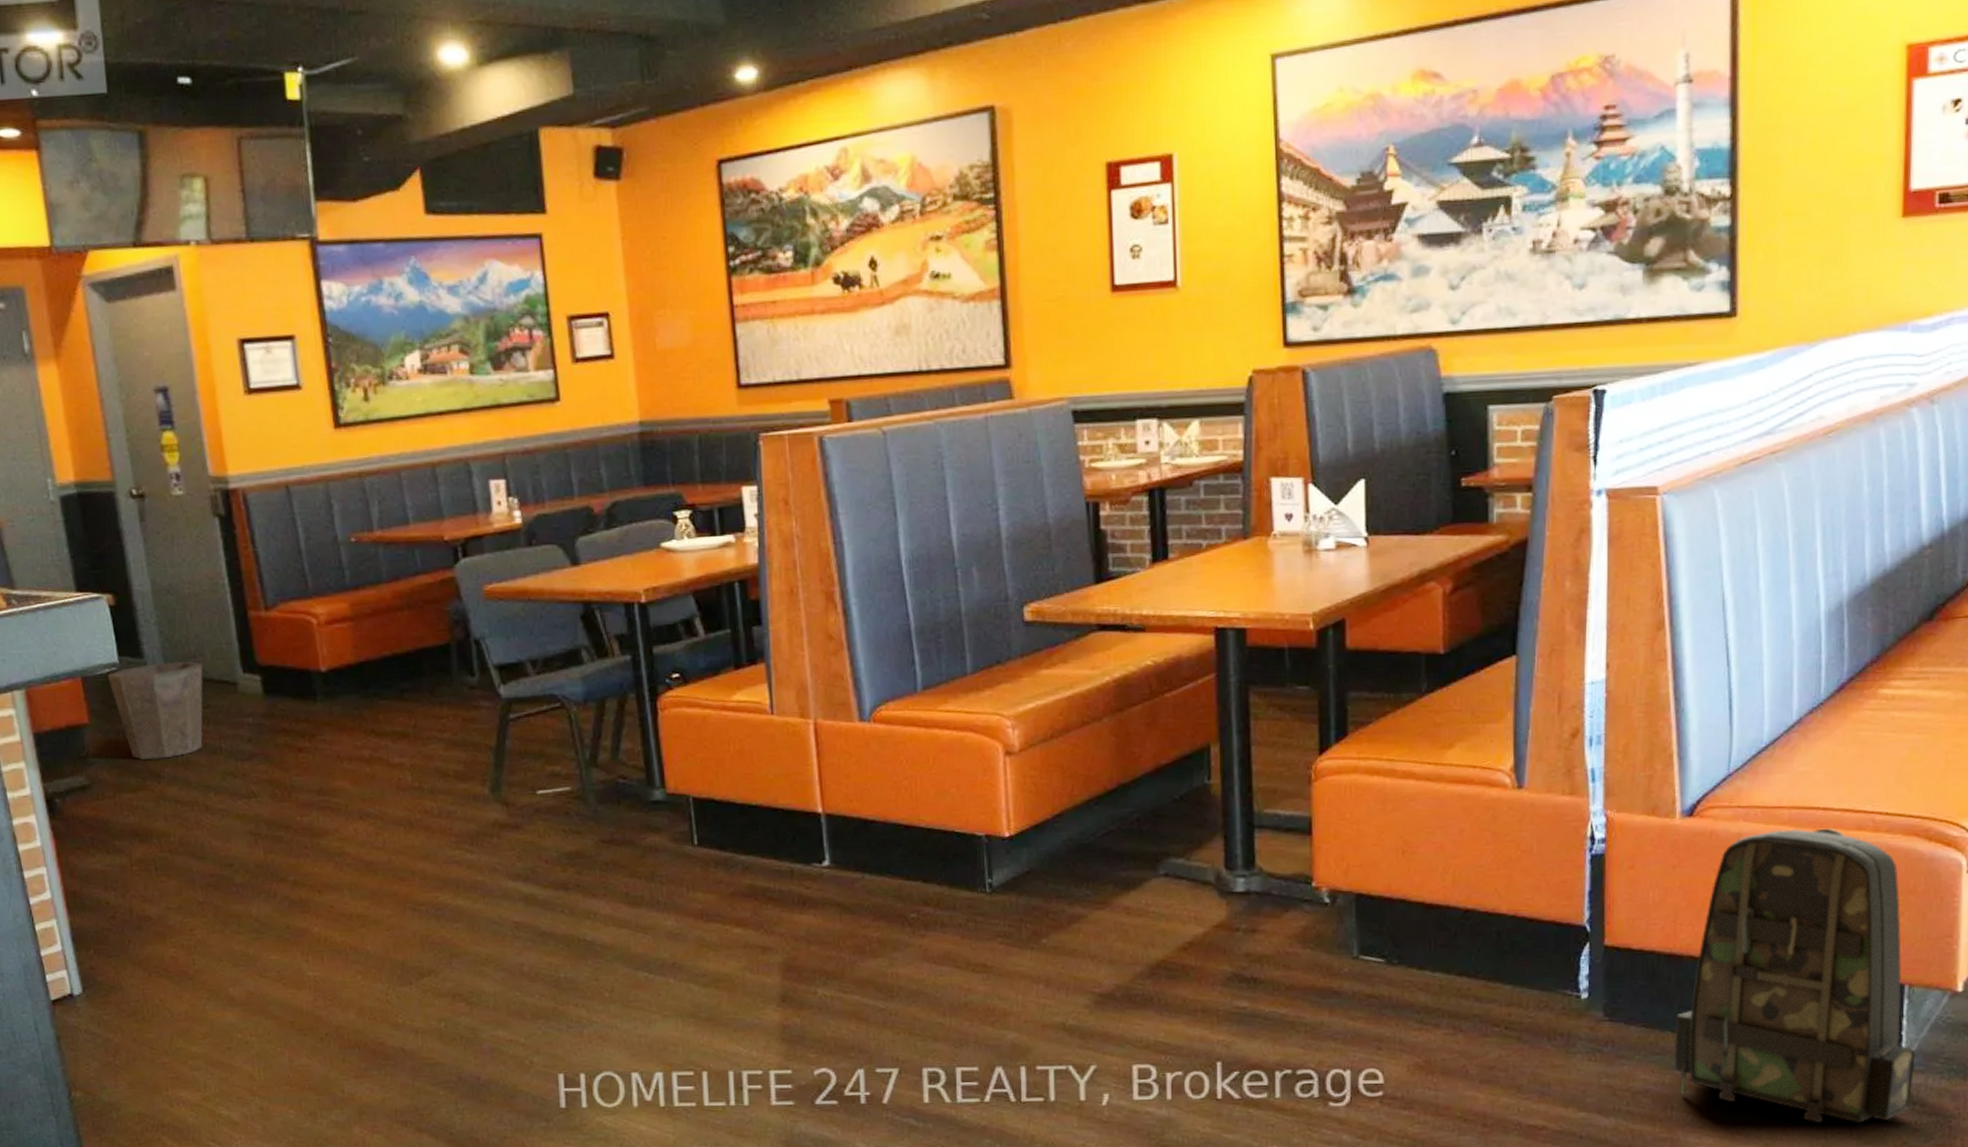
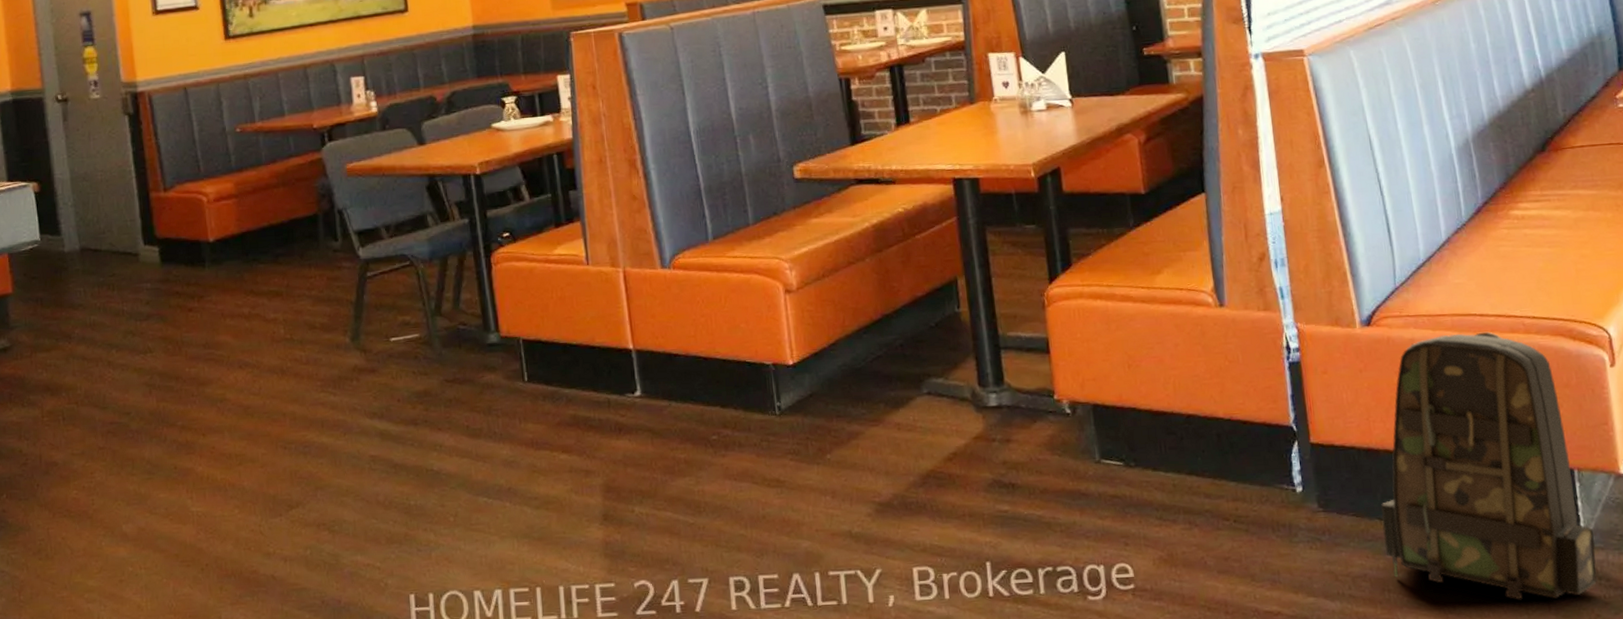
waste bin: present [107,661,203,759] -> none [30,237,110,323]

